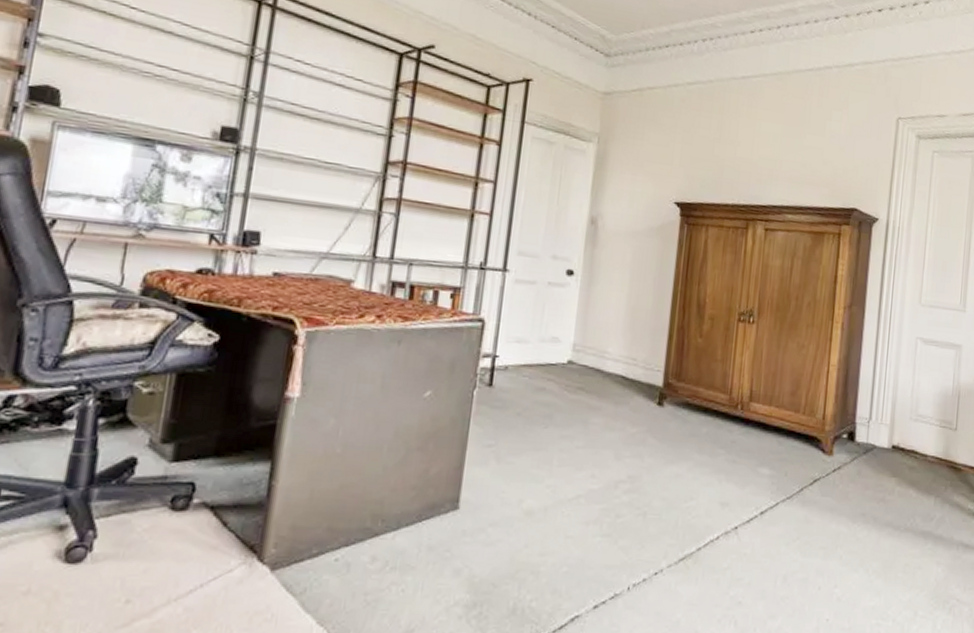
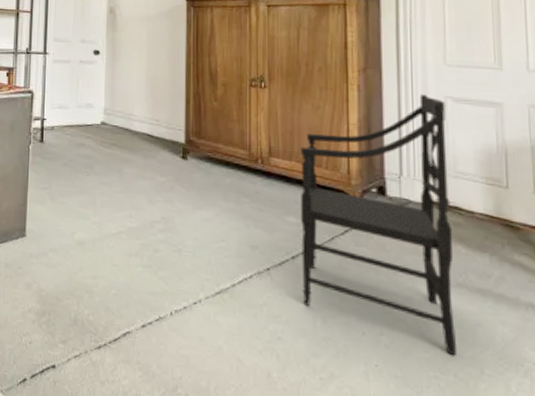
armchair: none [767,334,916,601] -> present [300,93,458,356]

